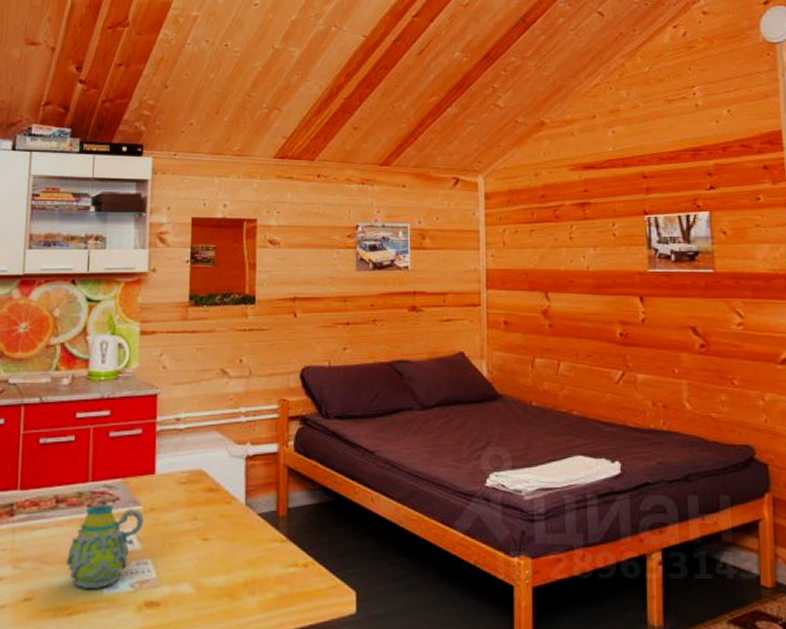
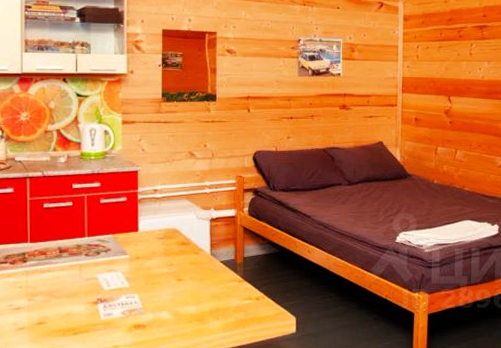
mug: present [65,505,144,588] -> none [70,254,131,315]

